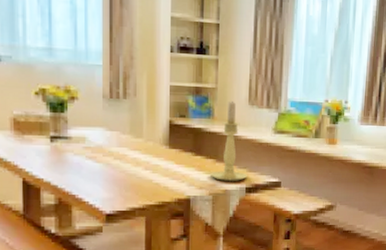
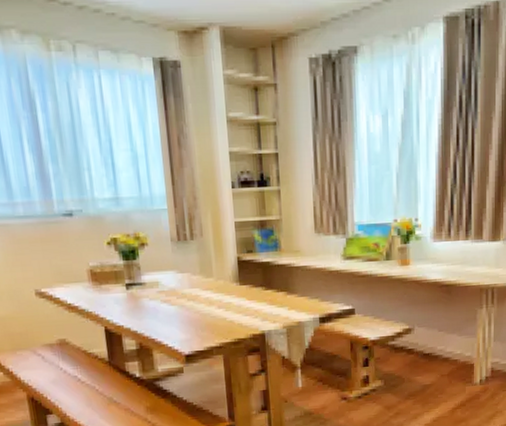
candle holder: present [210,101,247,181] -> none [283,232,320,313]

